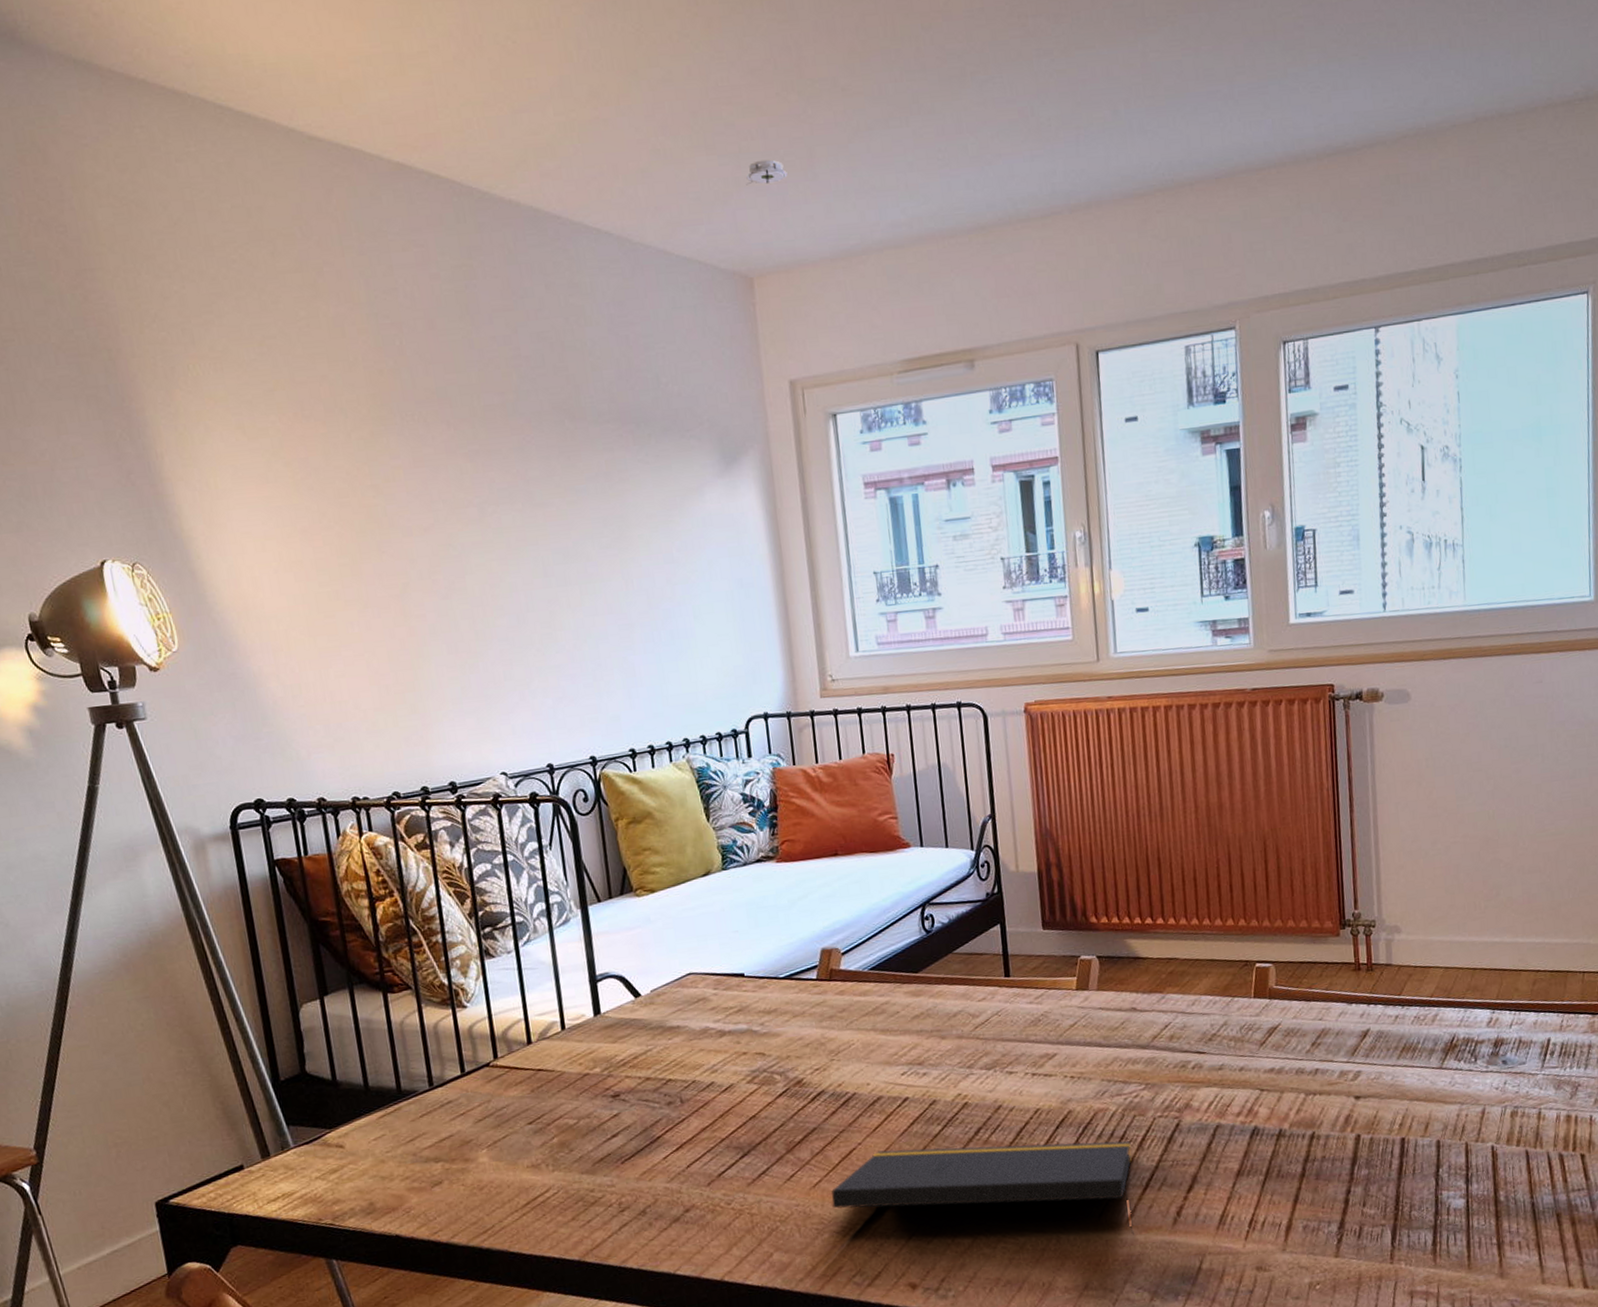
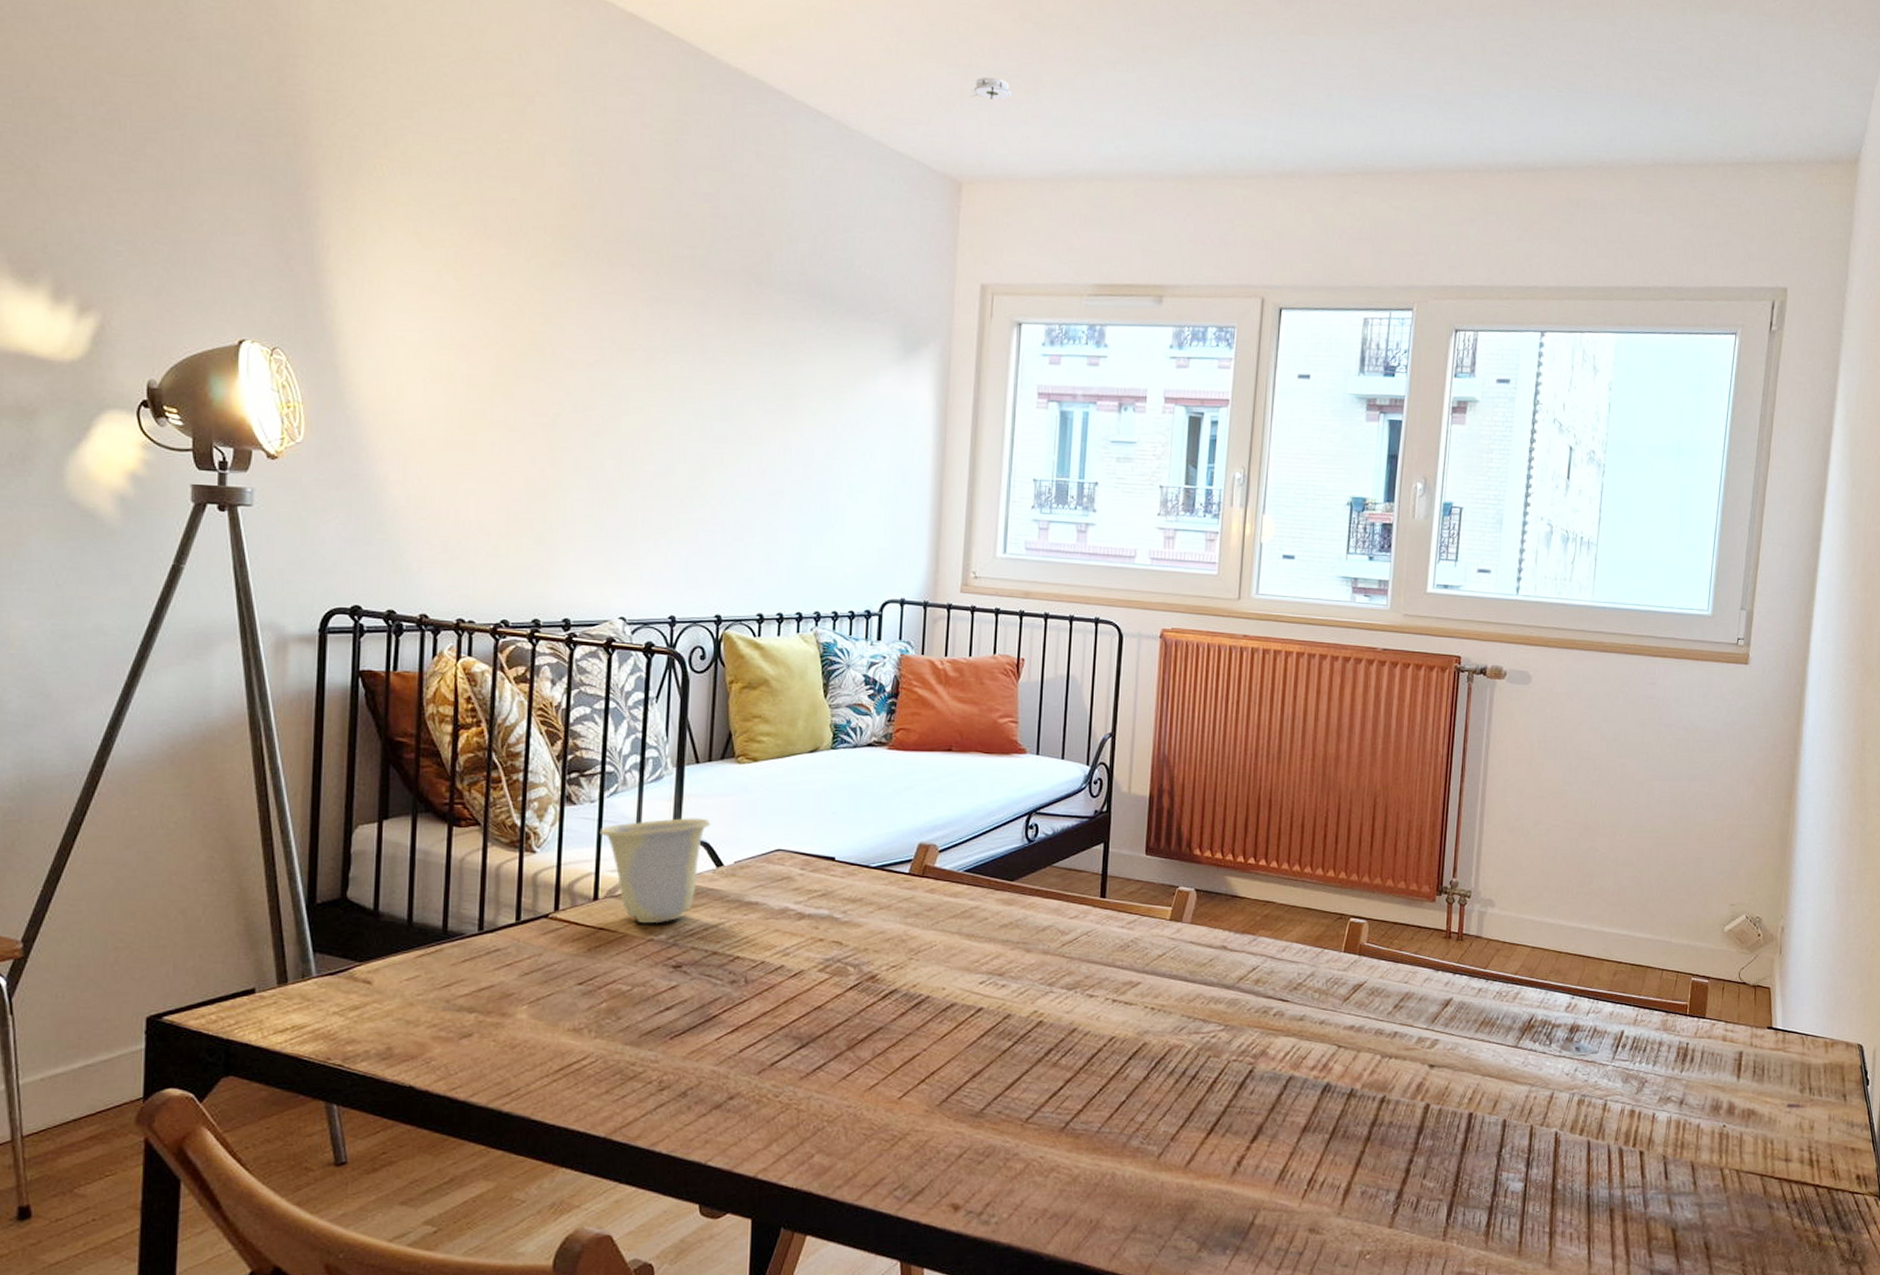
cup: none [521,953,623,1060] -> present [599,818,711,924]
notepad: present [831,1141,1134,1236] -> none [885,1060,1202,1181]

